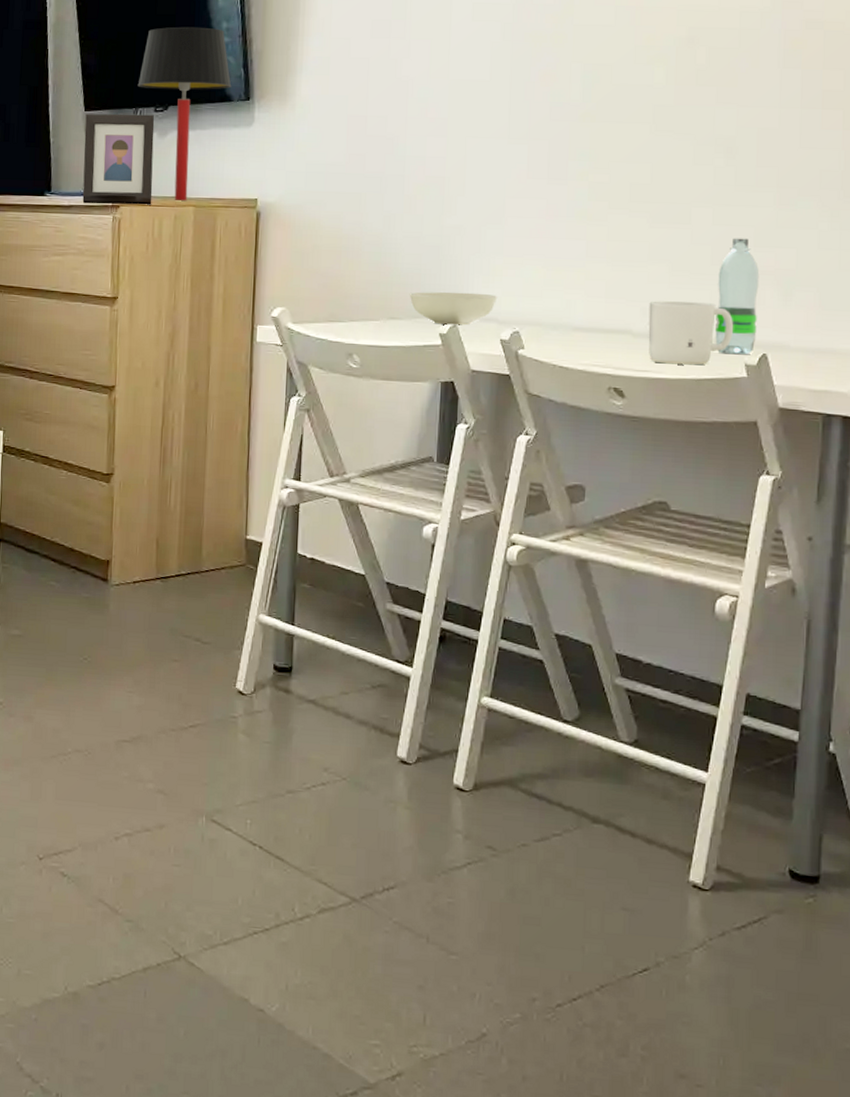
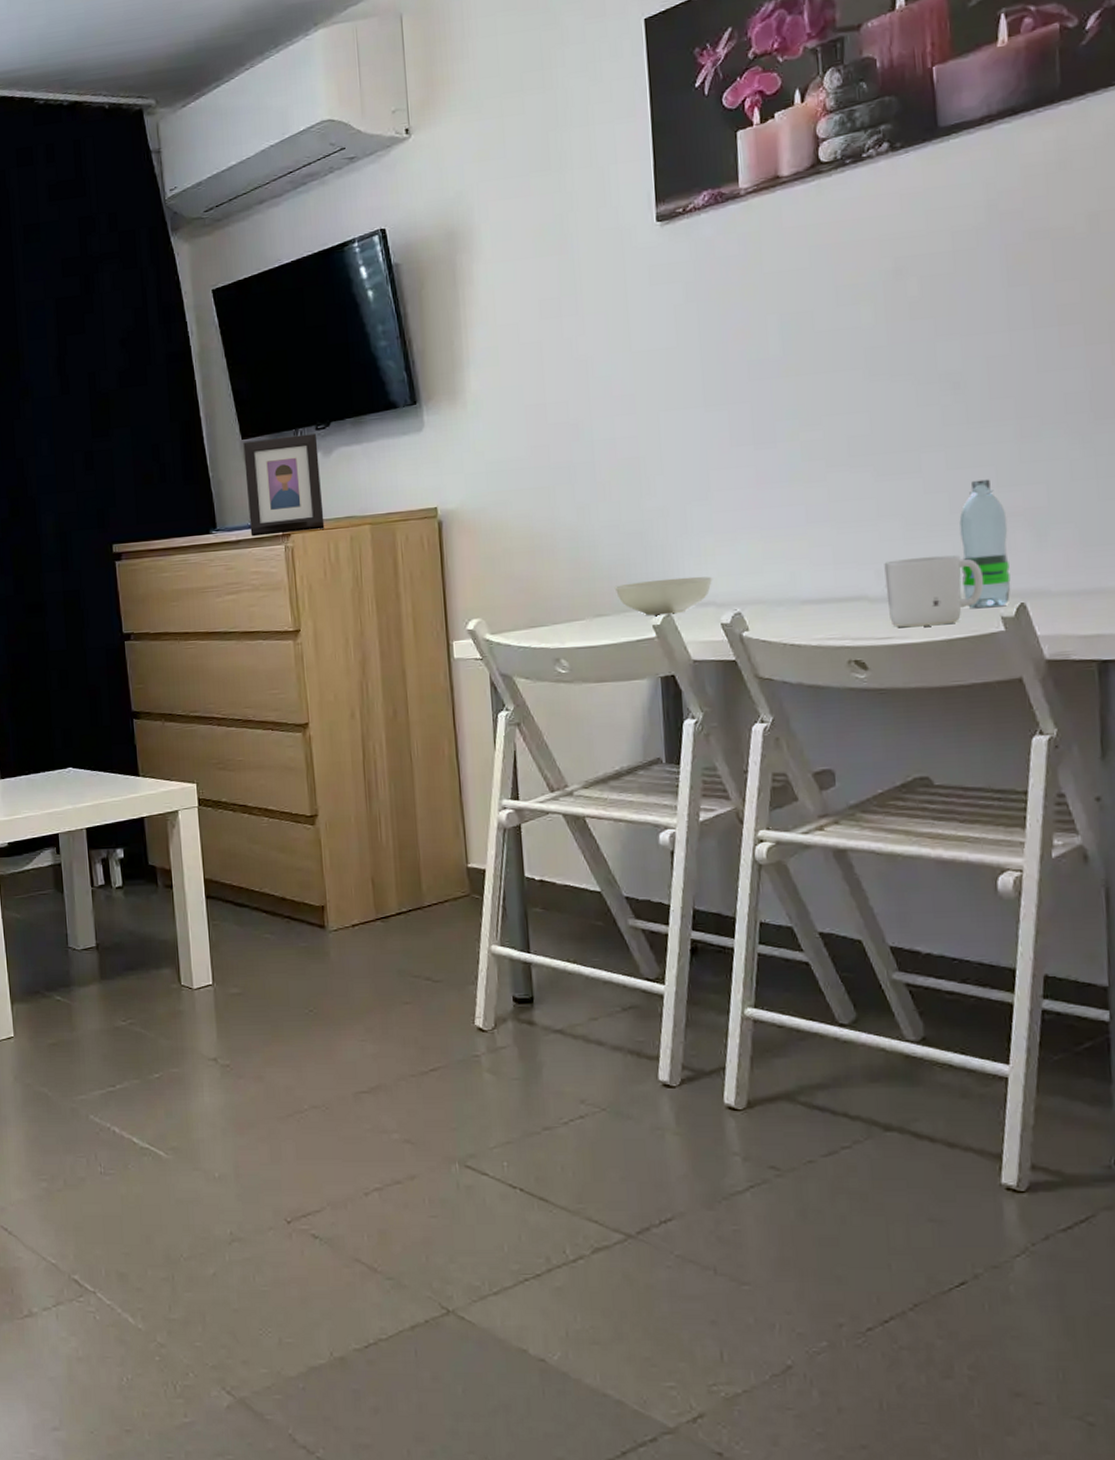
table lamp: present [137,26,232,202] -> none [294,333,396,522]

